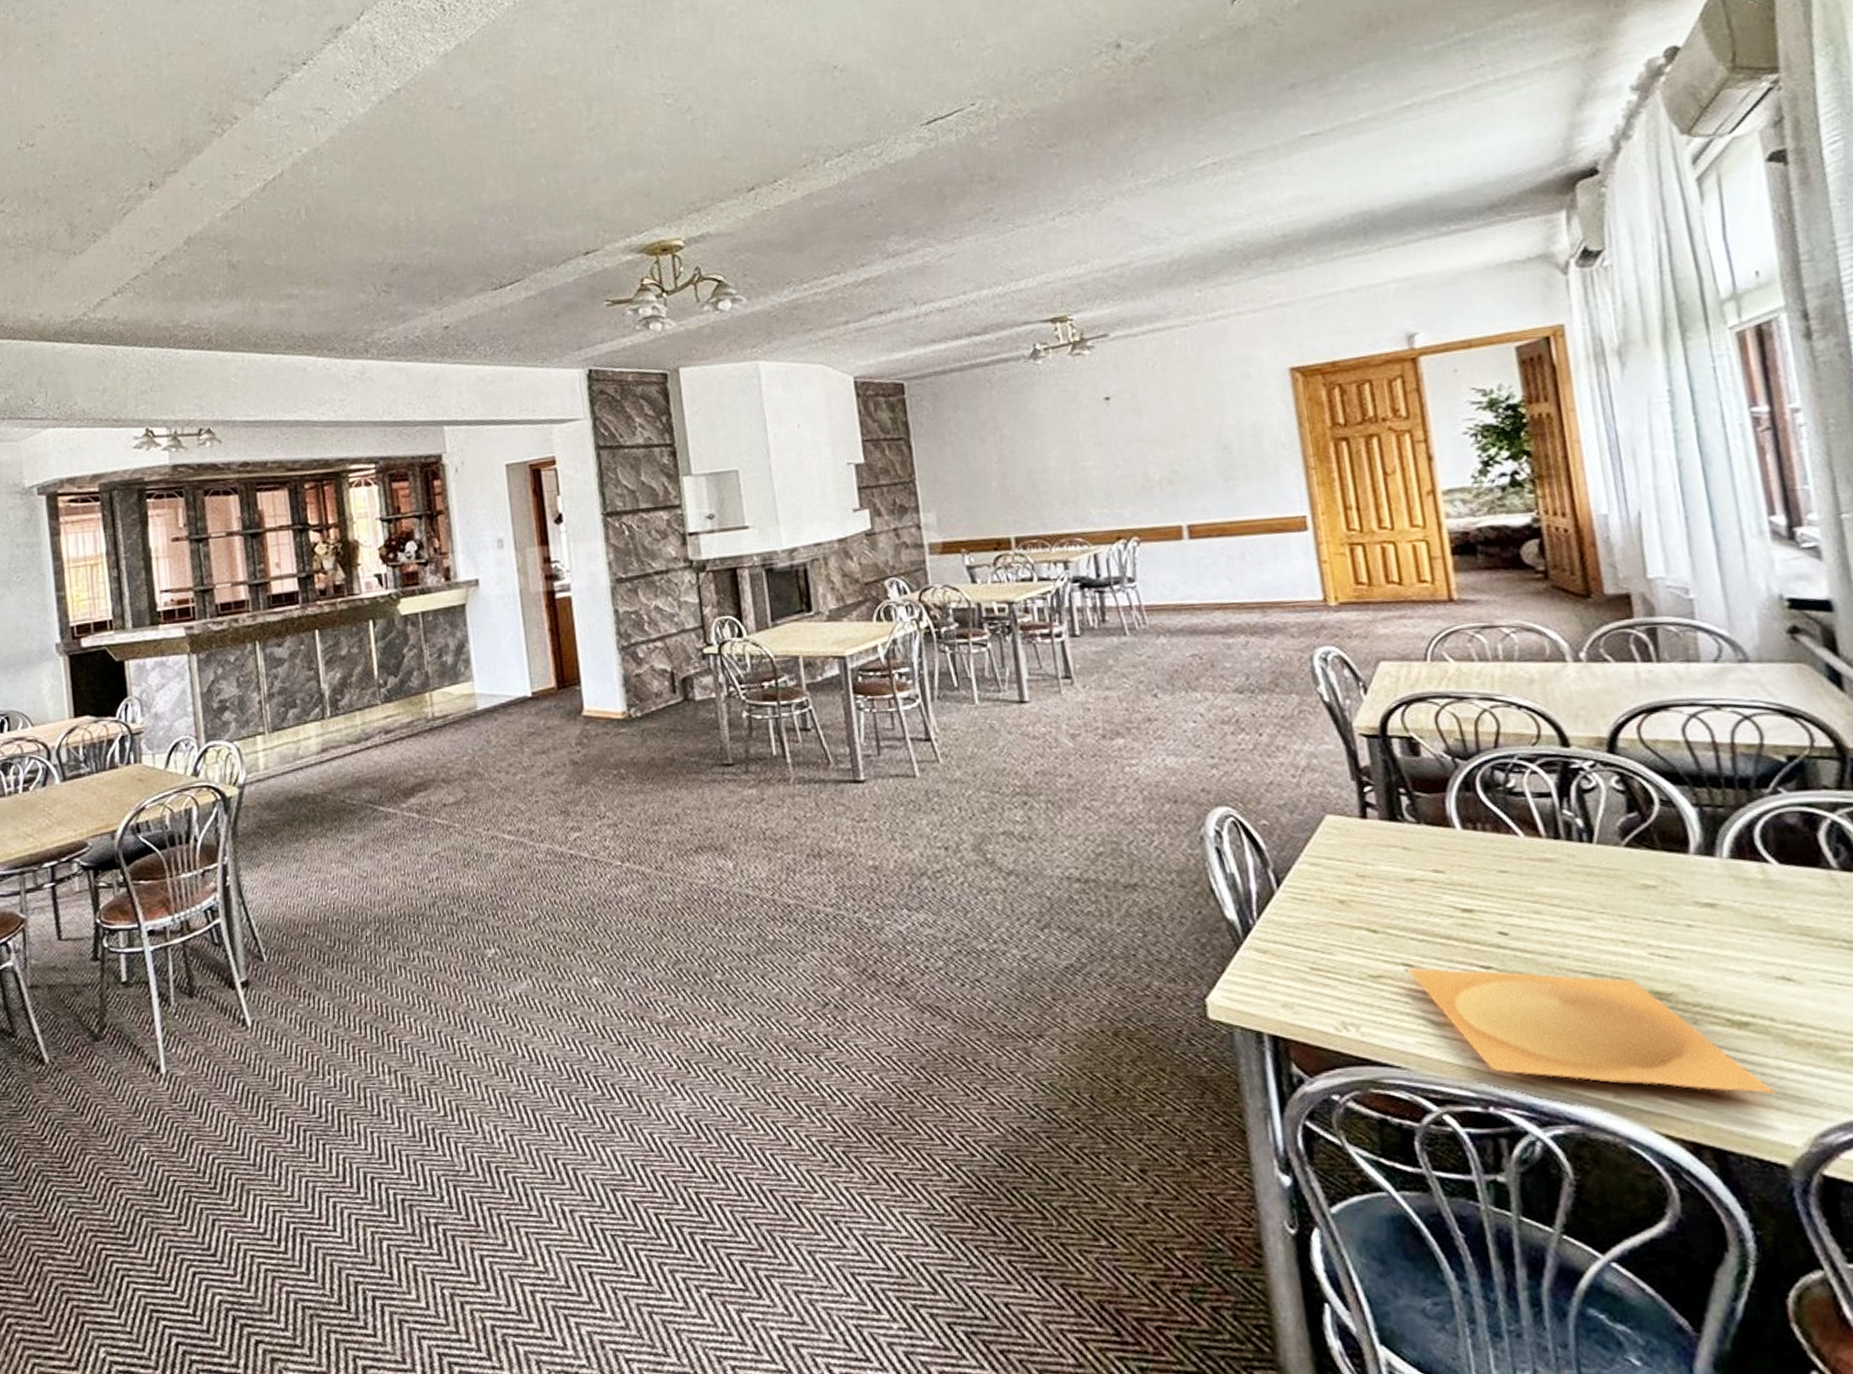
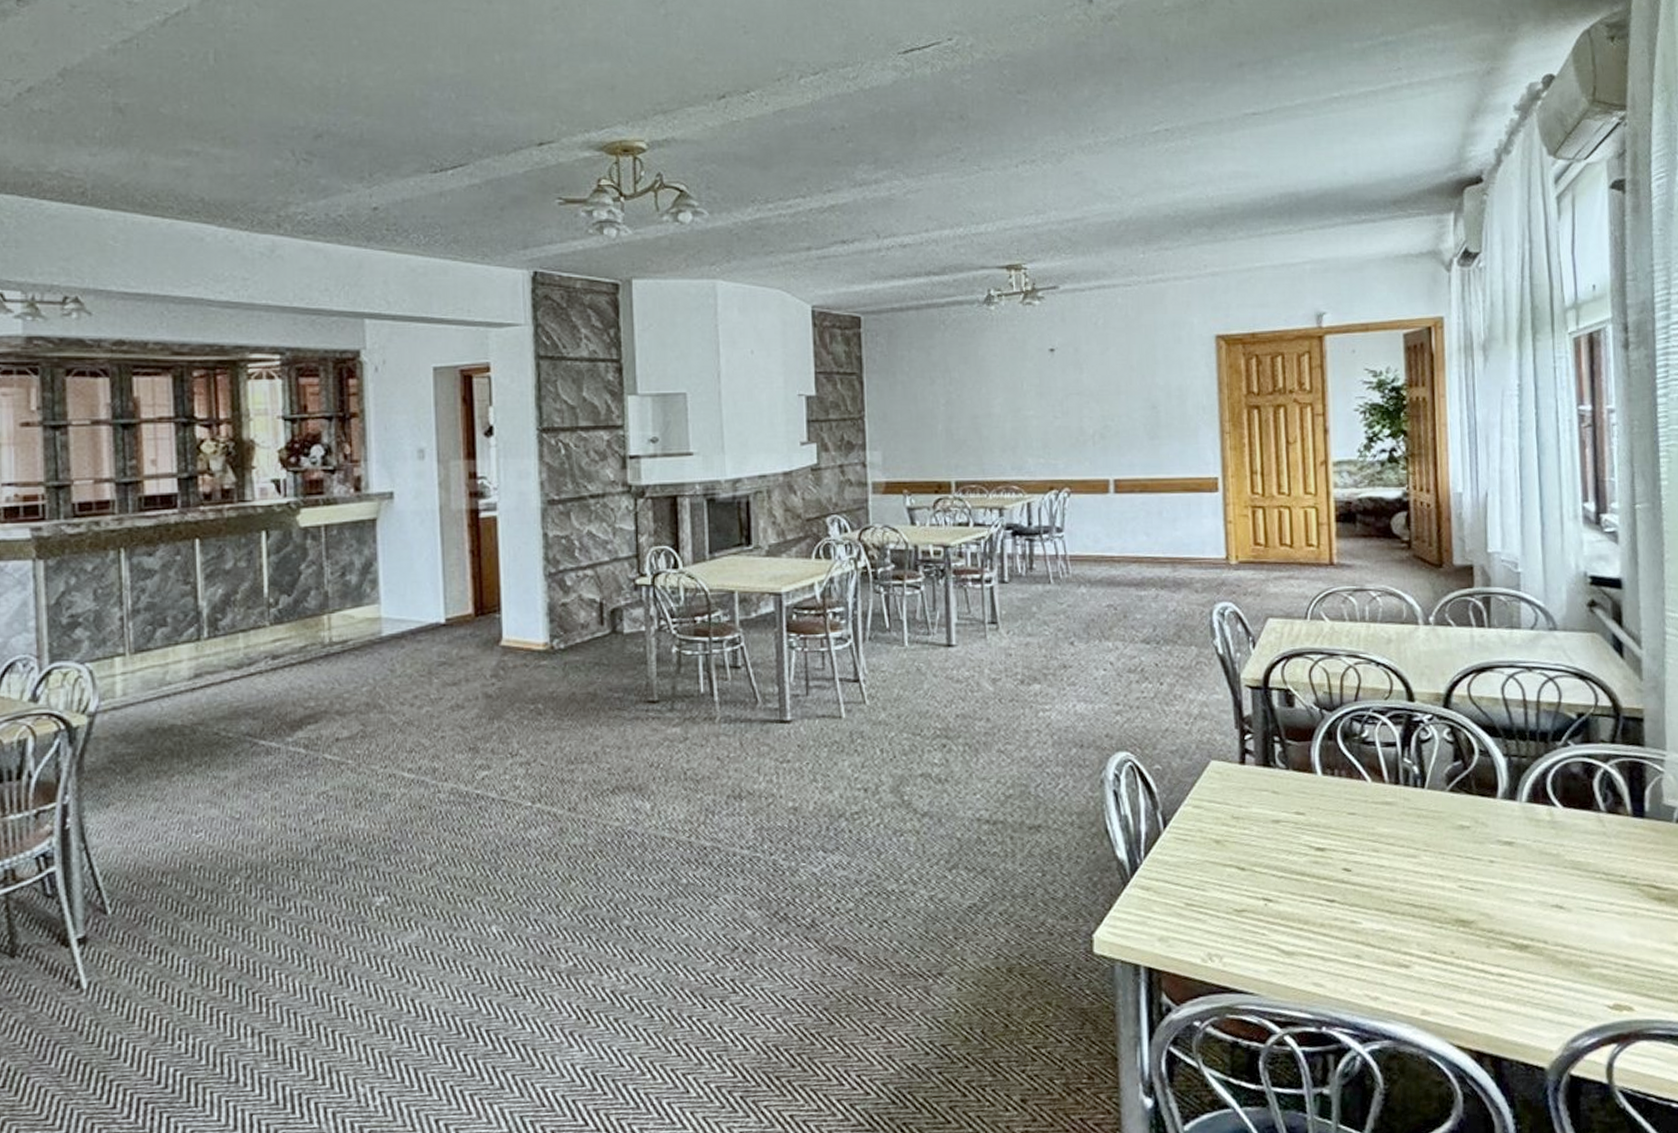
plate: present [1407,967,1777,1094] -> none [1266,902,1543,1007]

